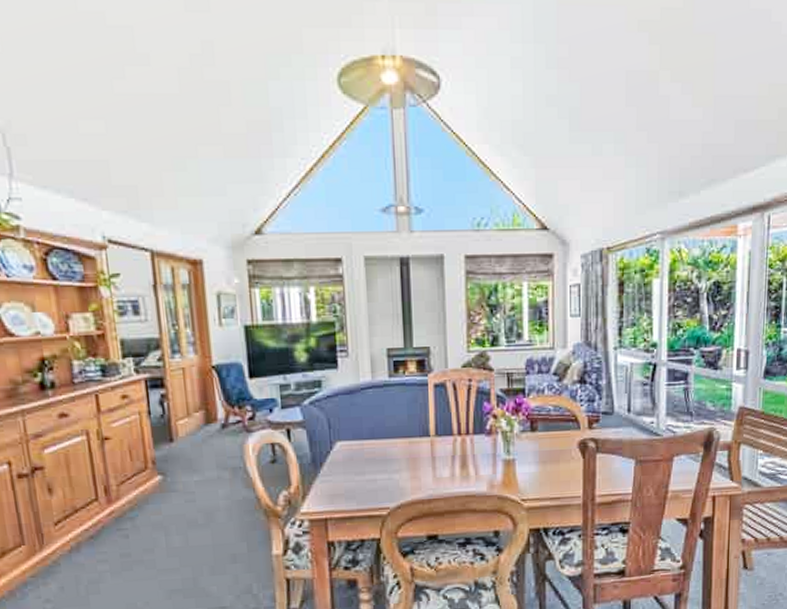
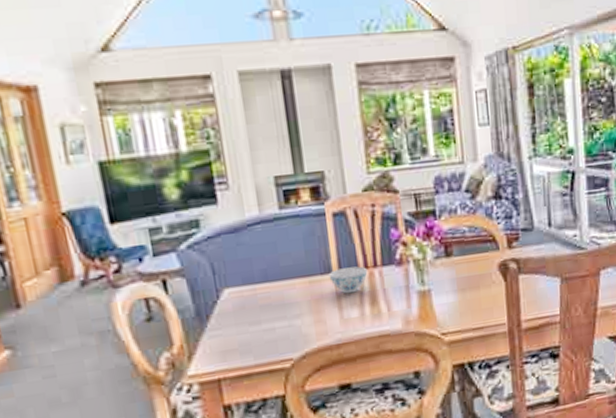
bowl: none [426,433,461,456] -> present [328,266,368,294]

